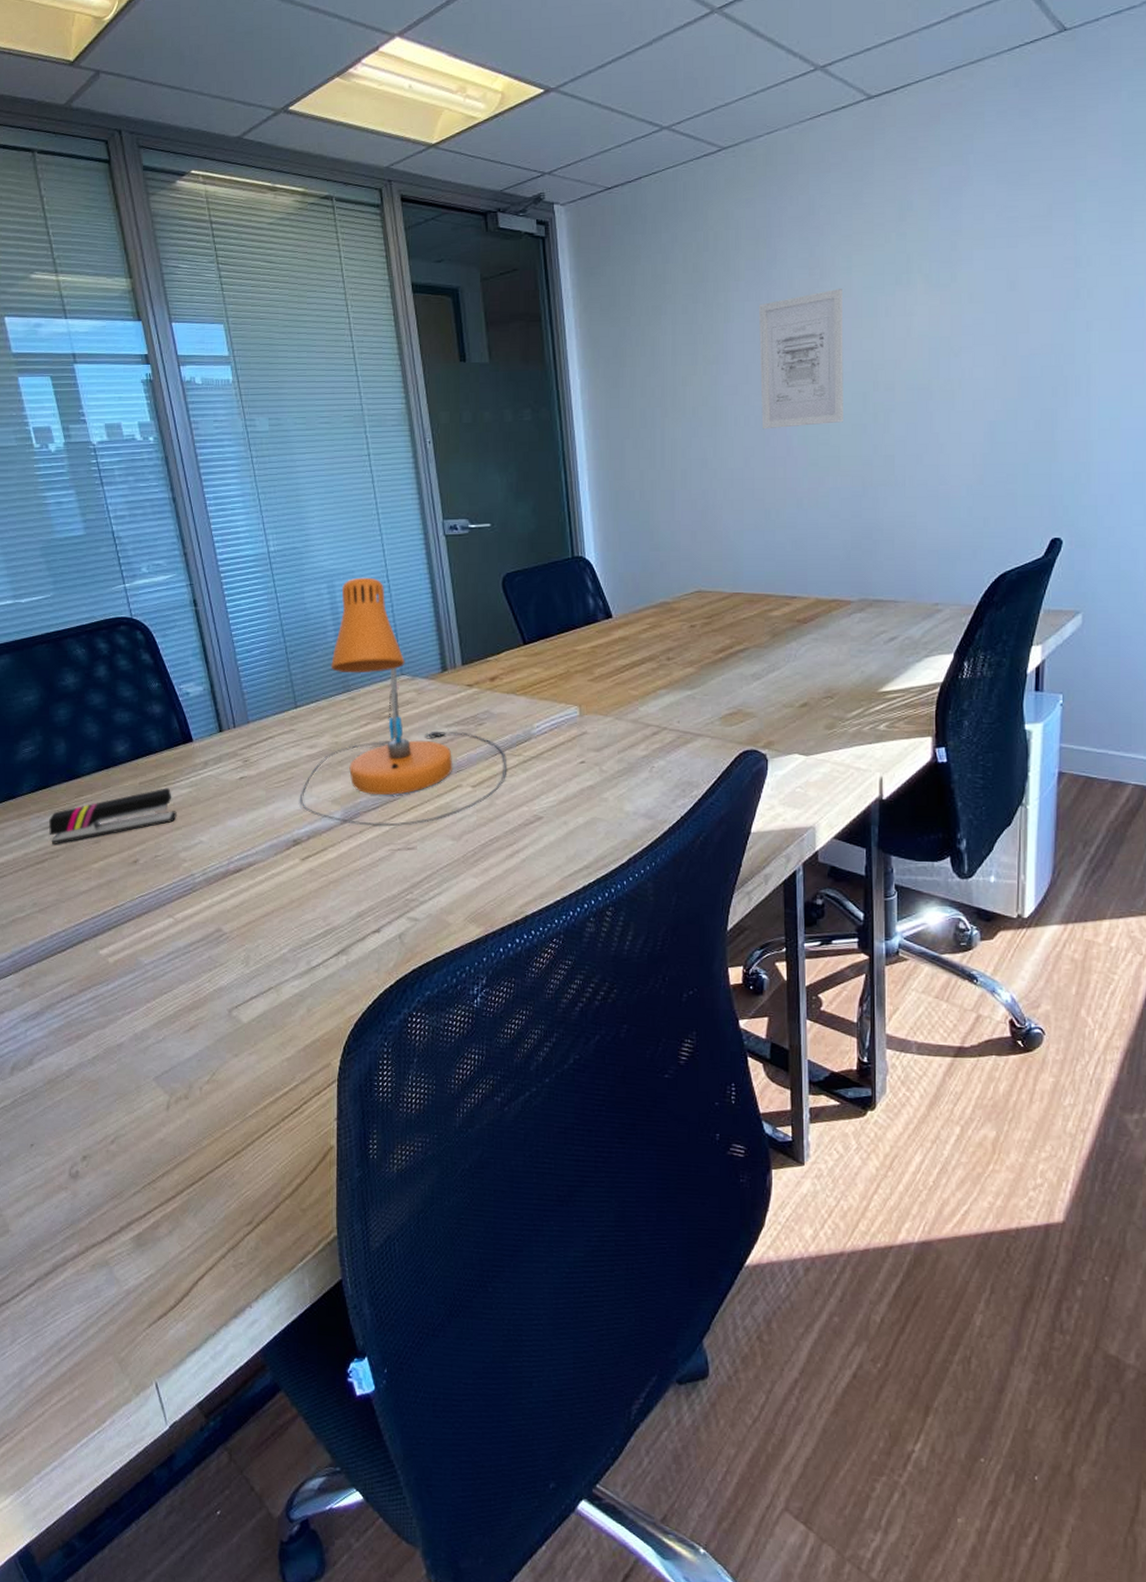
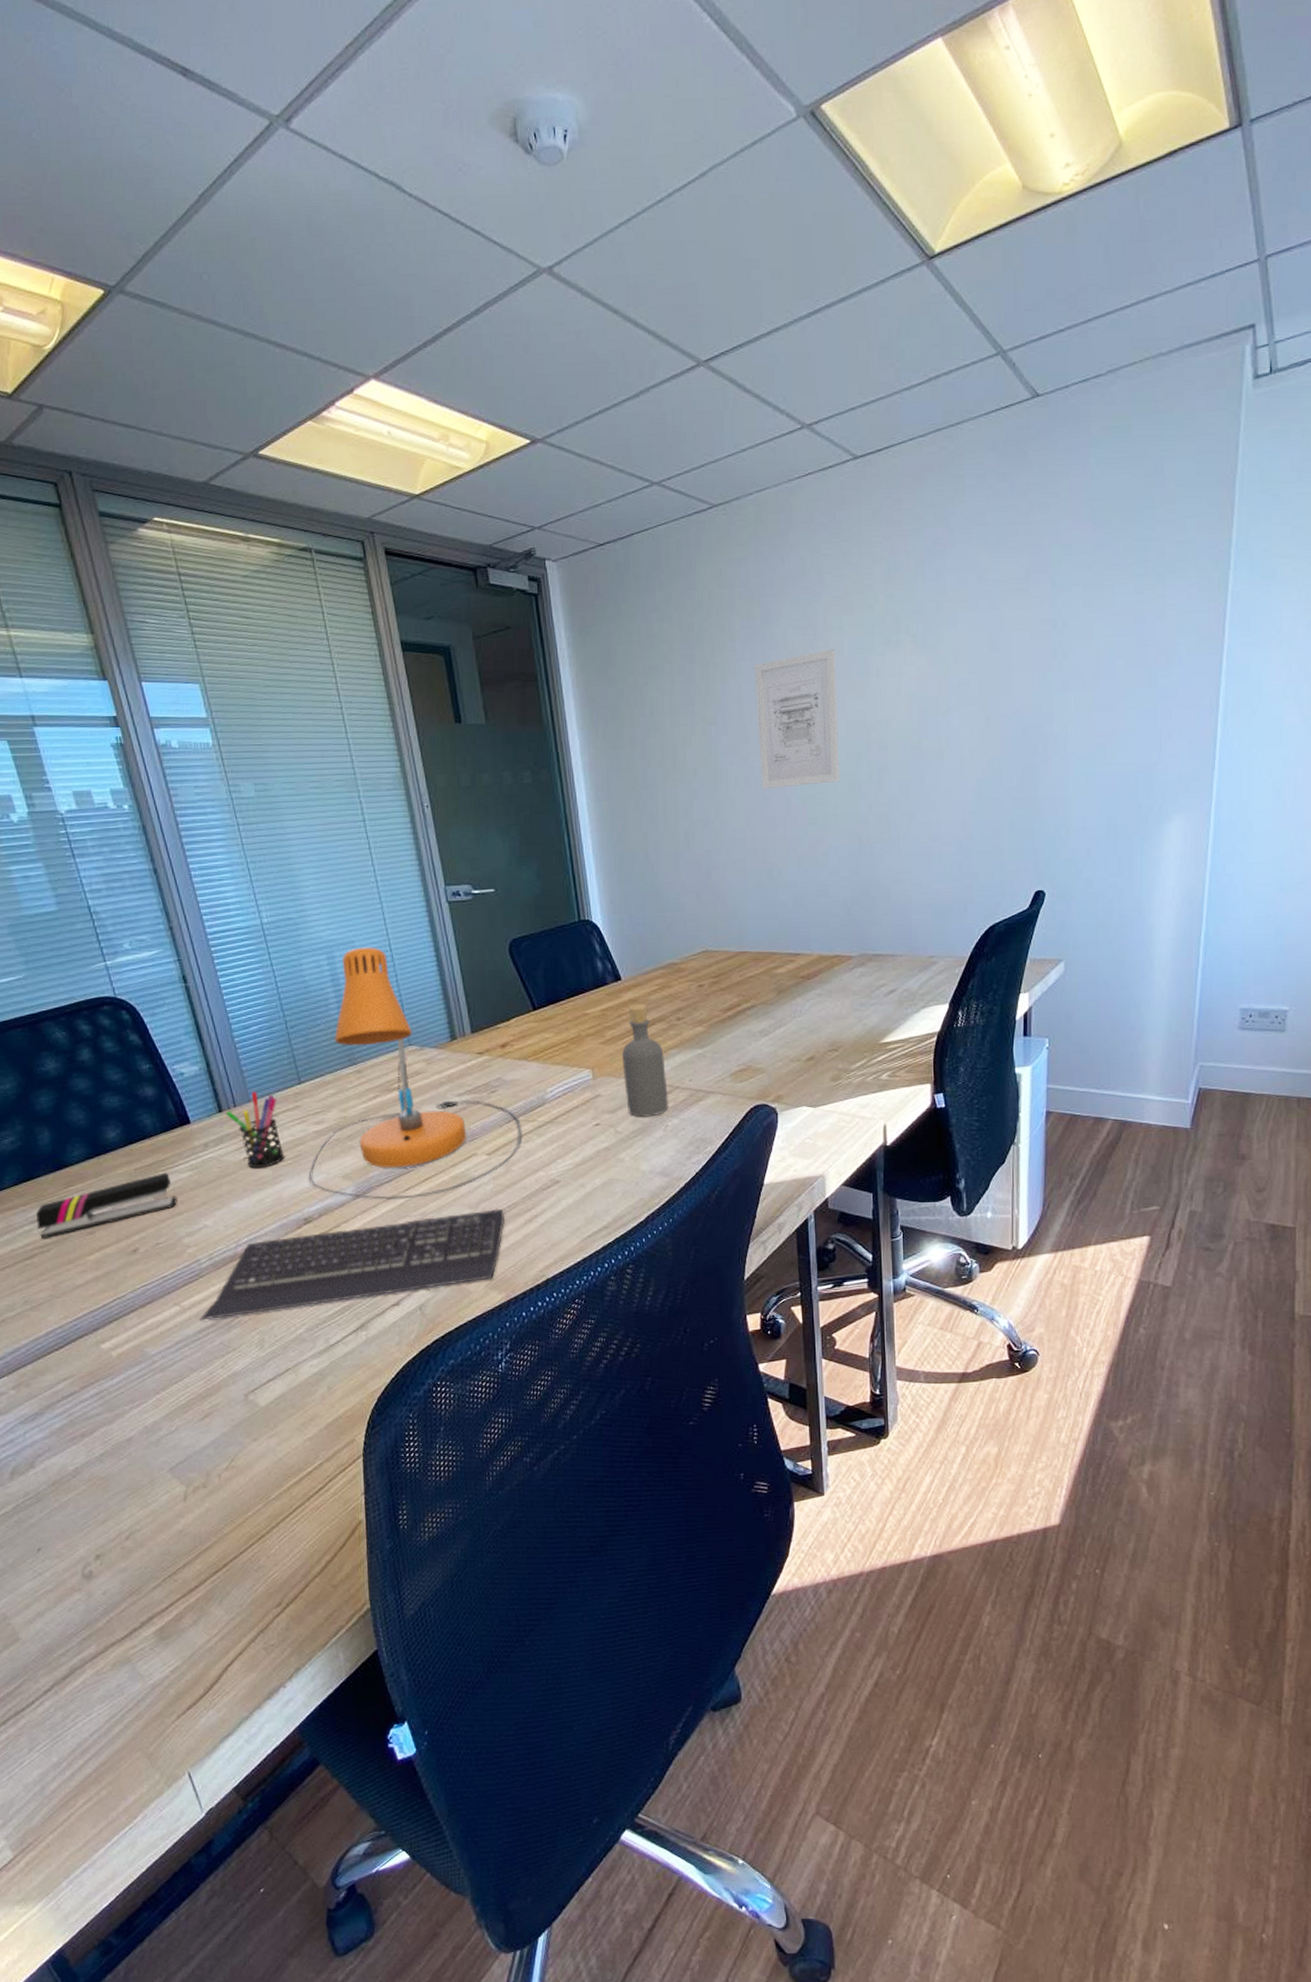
keyboard: none [190,841,486,934] -> present [199,1208,504,1321]
pen holder: none [225,713,278,789] -> present [225,1091,285,1169]
bottle: none [610,643,656,757] -> present [622,1004,669,1117]

